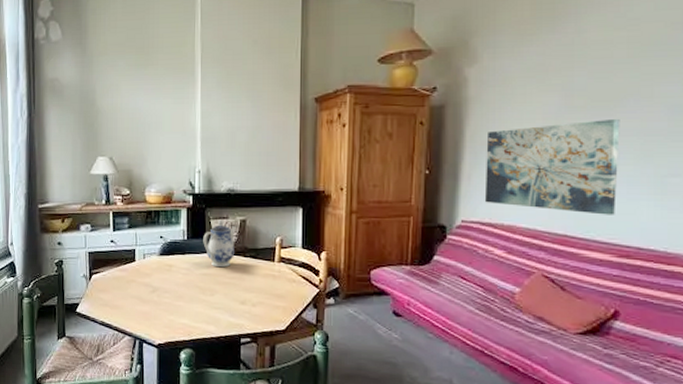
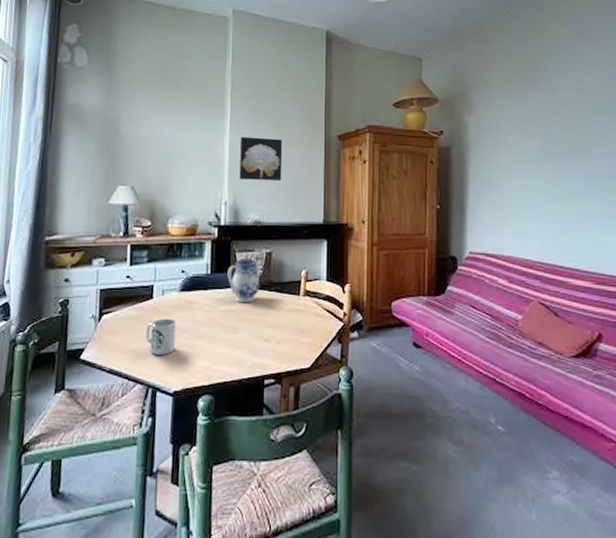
mug: none [131,279,158,312] -> present [145,318,176,355]
wall art: none [211,103,256,149] -> present [239,137,283,182]
wall art: present [484,119,620,215] -> none [486,164,591,247]

